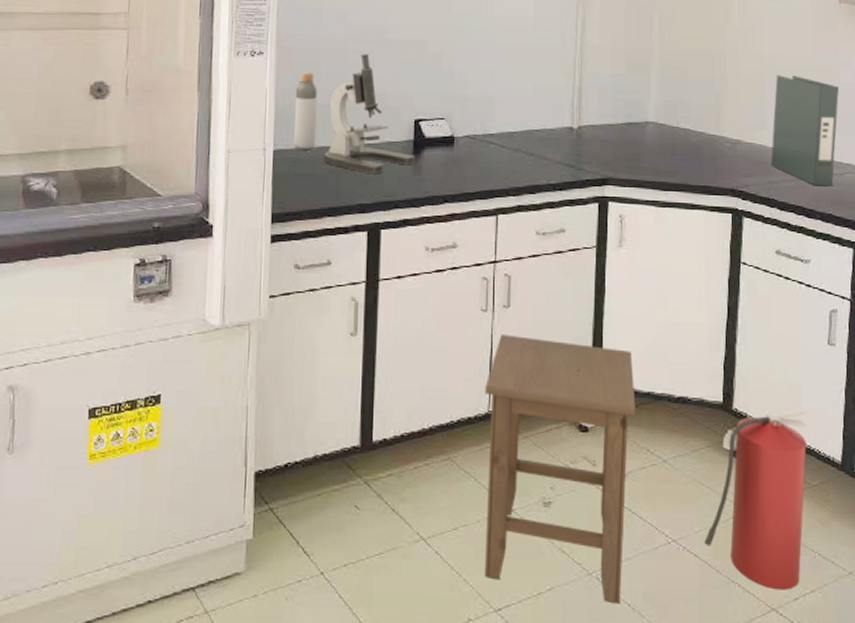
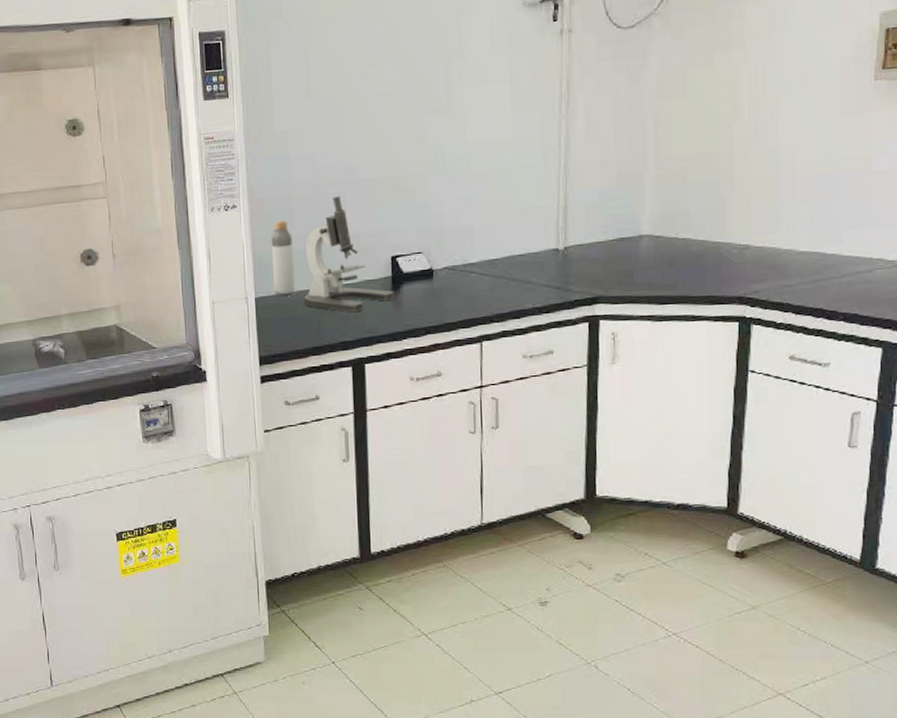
stool: present [484,334,636,604] -> none [477,453,633,688]
fire extinguisher: present [704,407,807,590] -> none [707,509,822,677]
binder: present [771,75,839,187] -> none [785,168,870,286]

